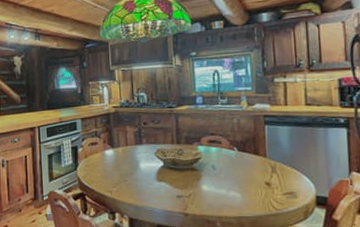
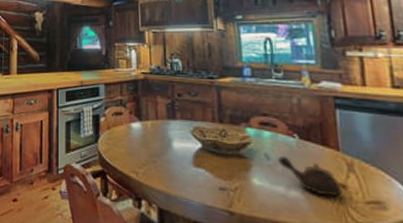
teapot: none [221,165,268,193] -> present [277,155,343,197]

